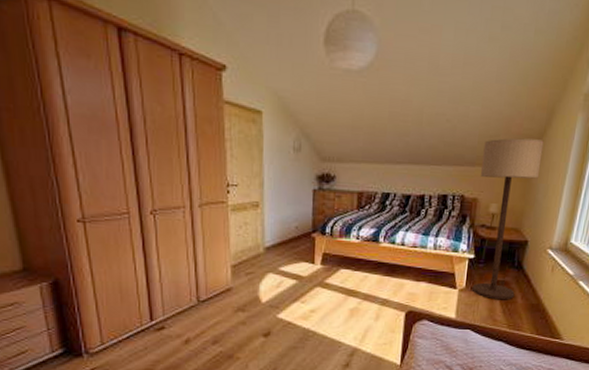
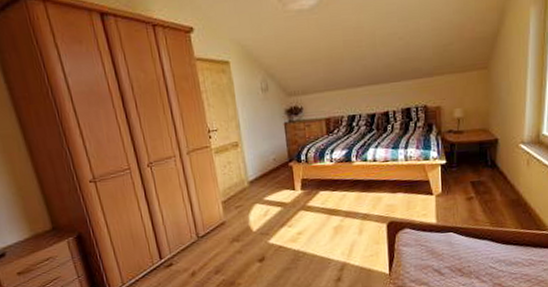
floor lamp: present [472,138,544,300] -> none [439,40,500,201]

